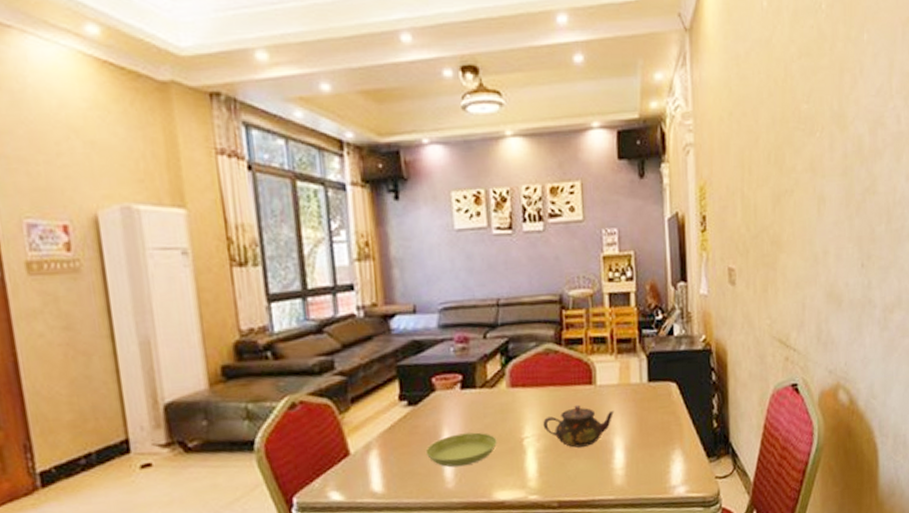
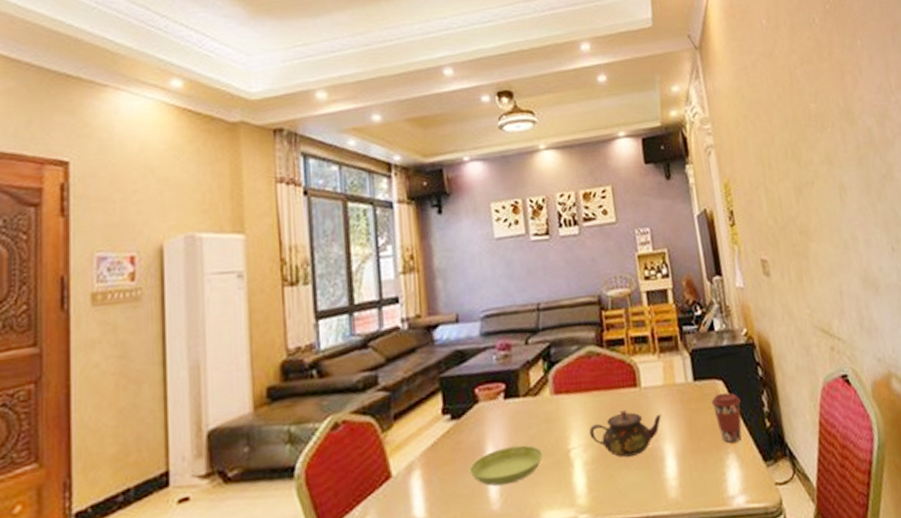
coffee cup: none [663,394,692,441] -> present [711,393,742,444]

